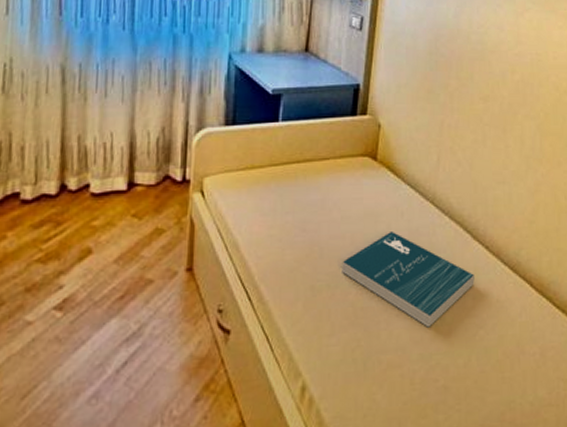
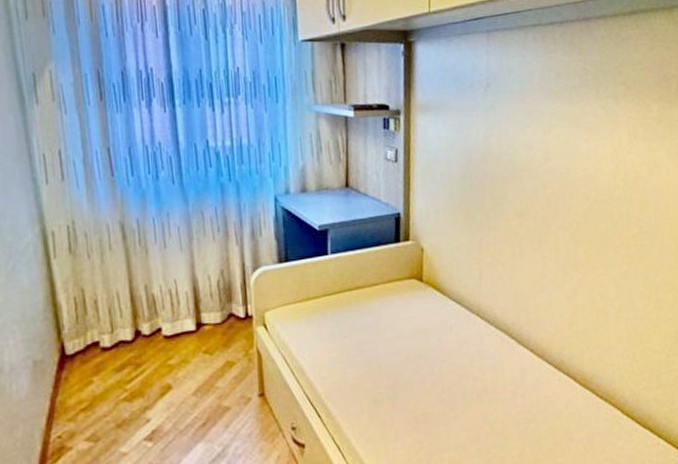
book: present [342,232,475,328] -> none [399,344,523,426]

